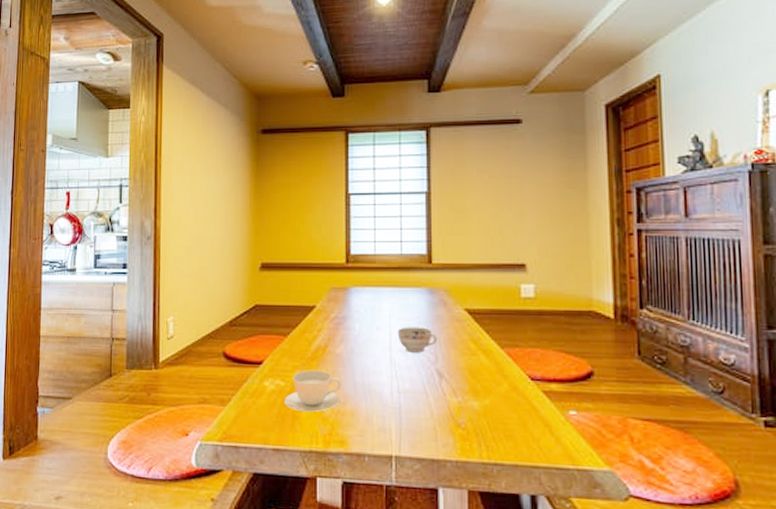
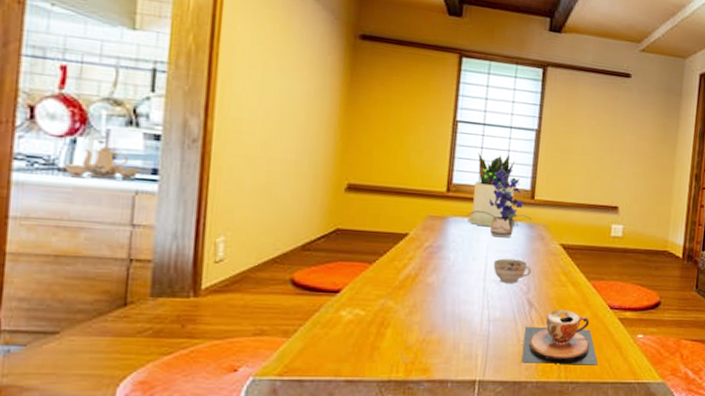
tea set: none [69,248,118,276] -> present [62,145,143,180]
teacup: present [284,369,342,413] -> none [363,299,431,342]
flower arrangement: none [366,231,432,305] -> present [466,165,533,238]
planter: none [368,220,415,295] -> present [467,152,516,227]
teacup: none [436,381,524,446] -> present [522,309,598,366]

